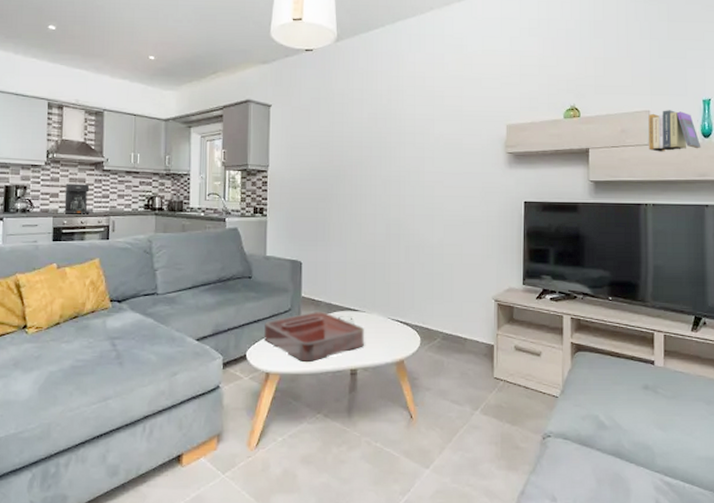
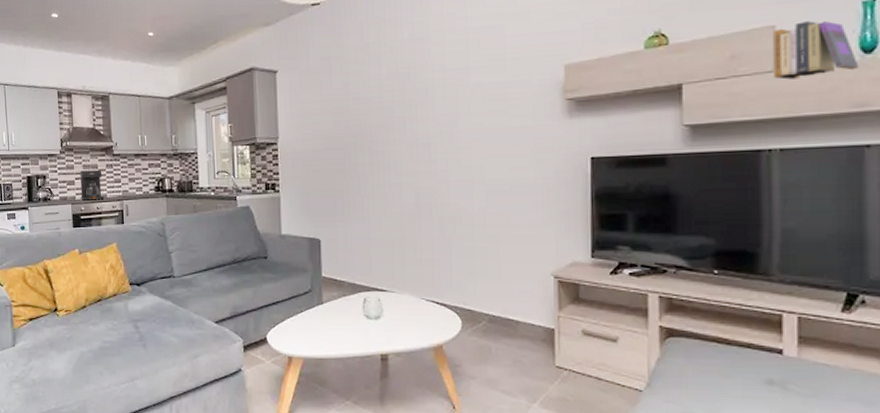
decorative tray: present [264,312,364,362] -> none [284,293,395,346]

